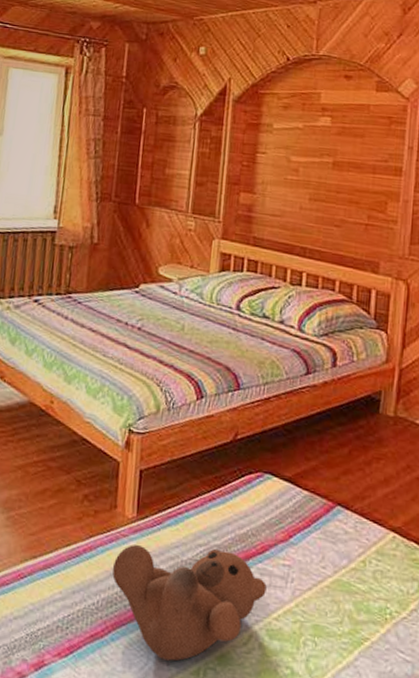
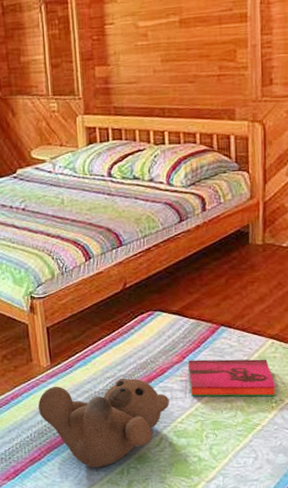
hardback book: none [292,540,393,606] -> present [188,359,276,397]

